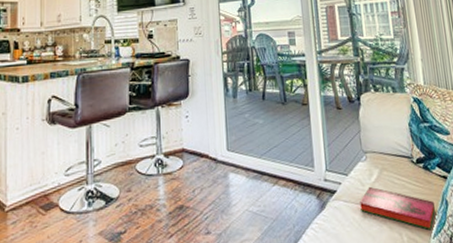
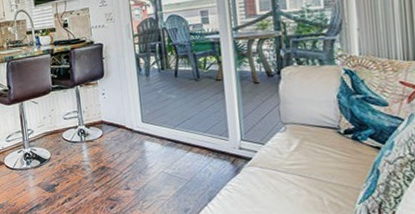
hardback book: present [360,186,435,229] -> none [277,155,363,196]

